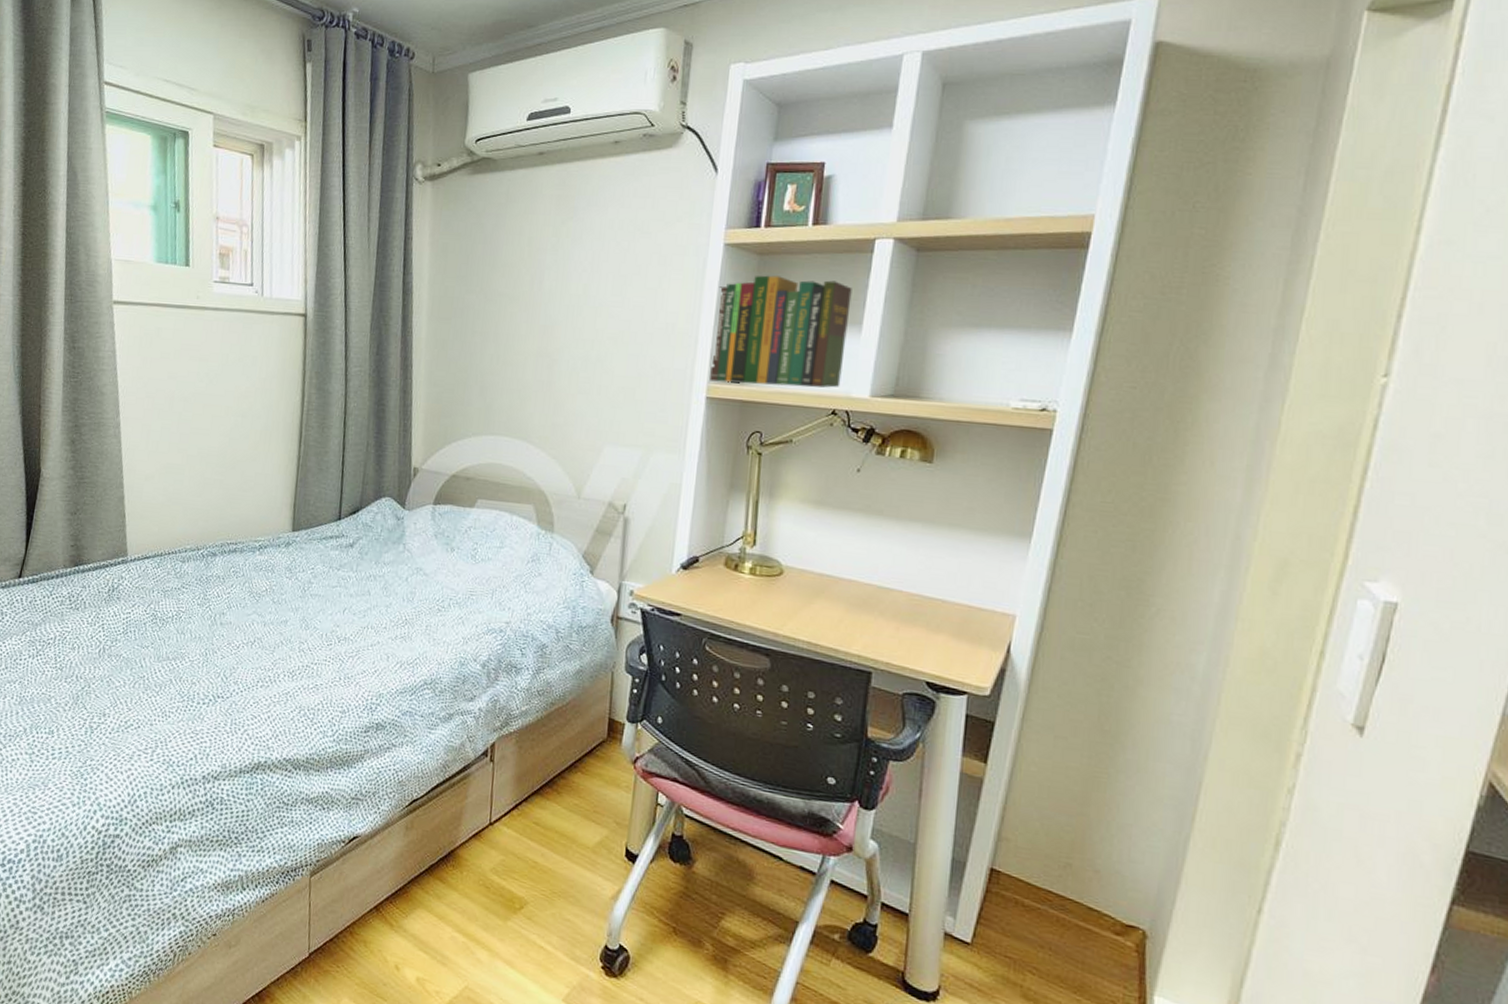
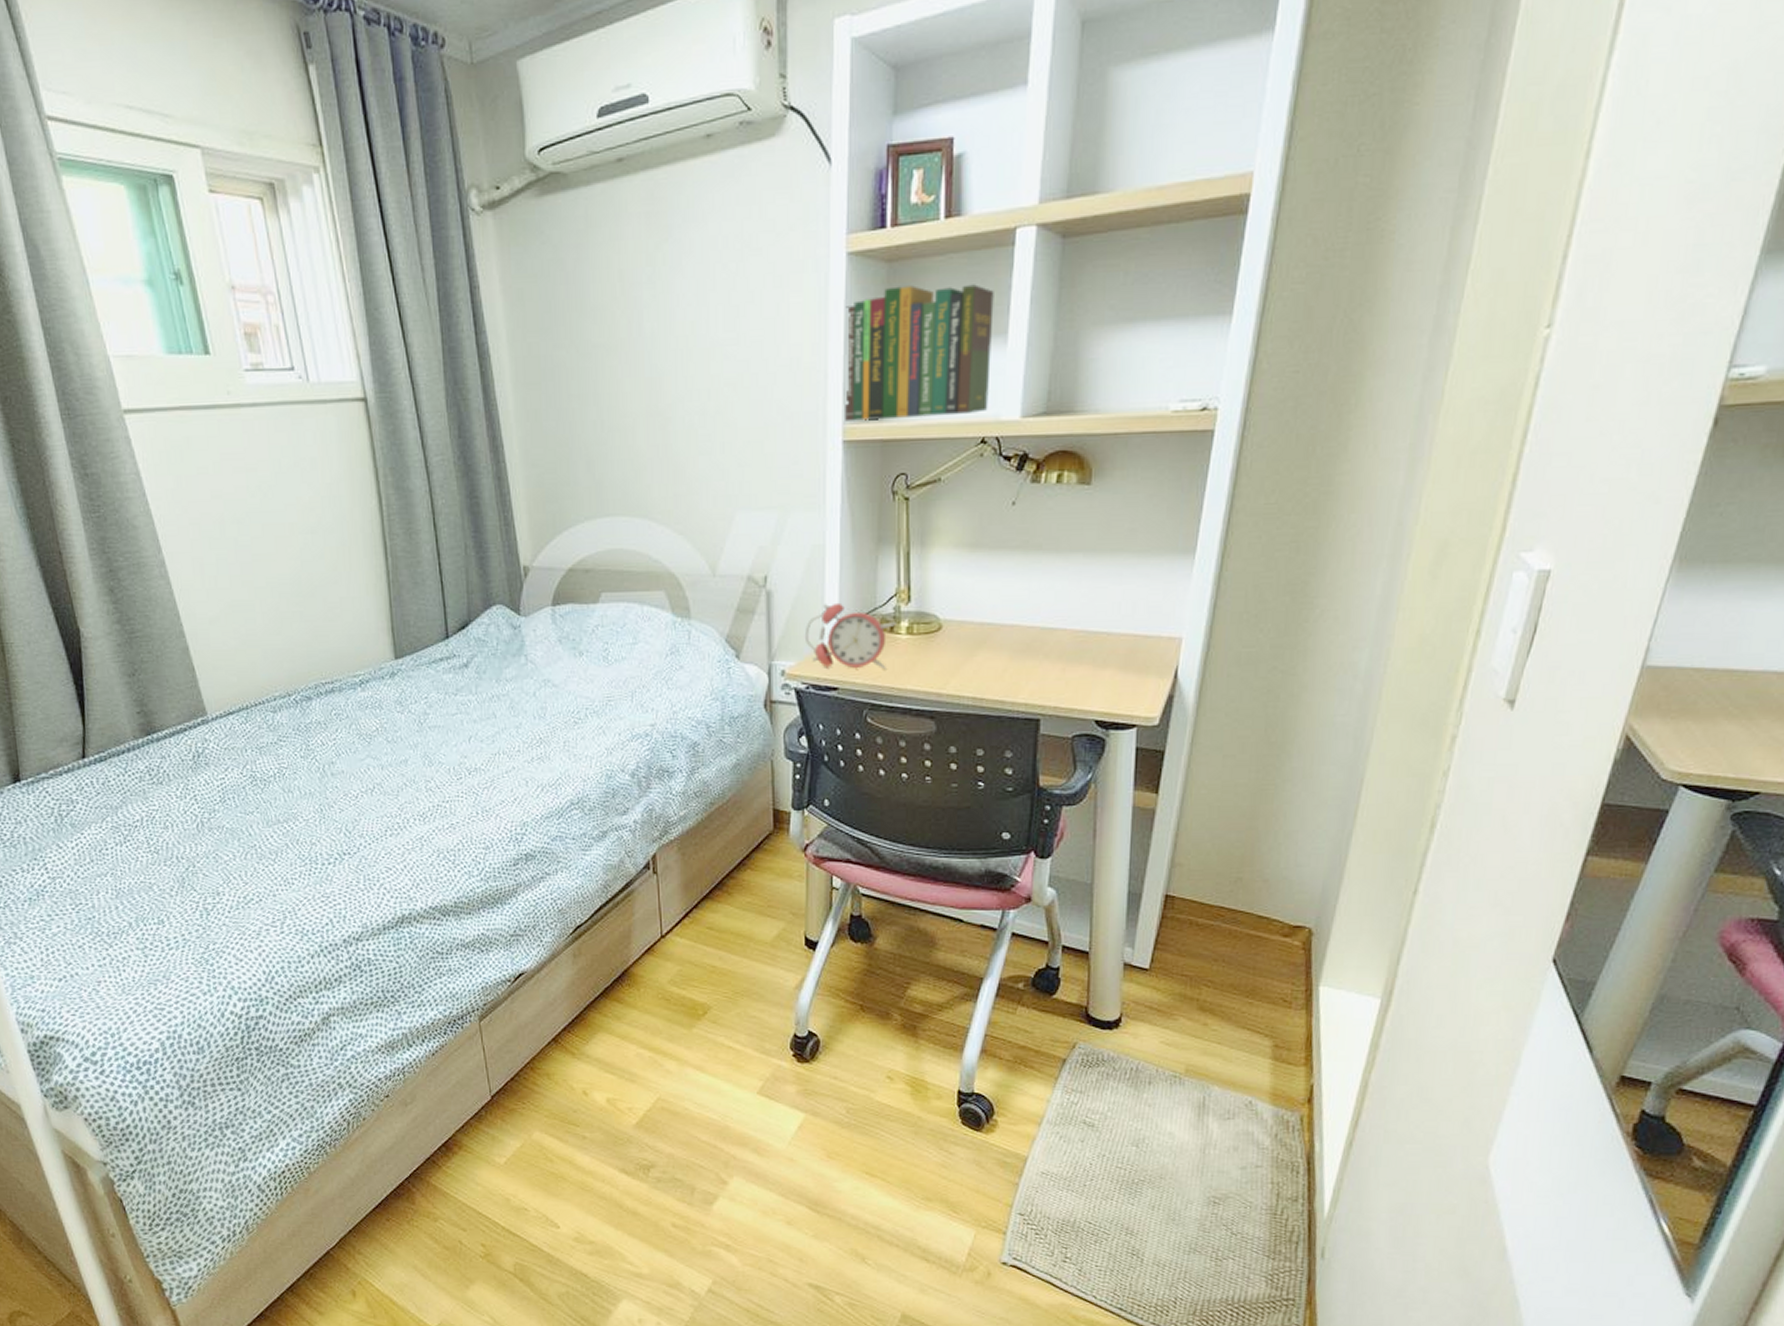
alarm clock: none [655,536,741,604] -> present [805,602,897,670]

